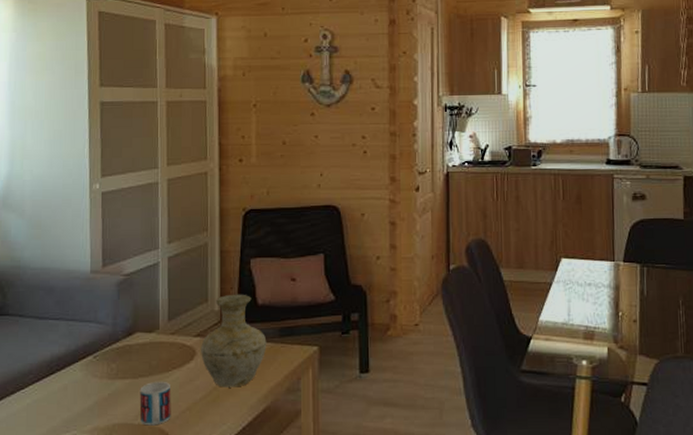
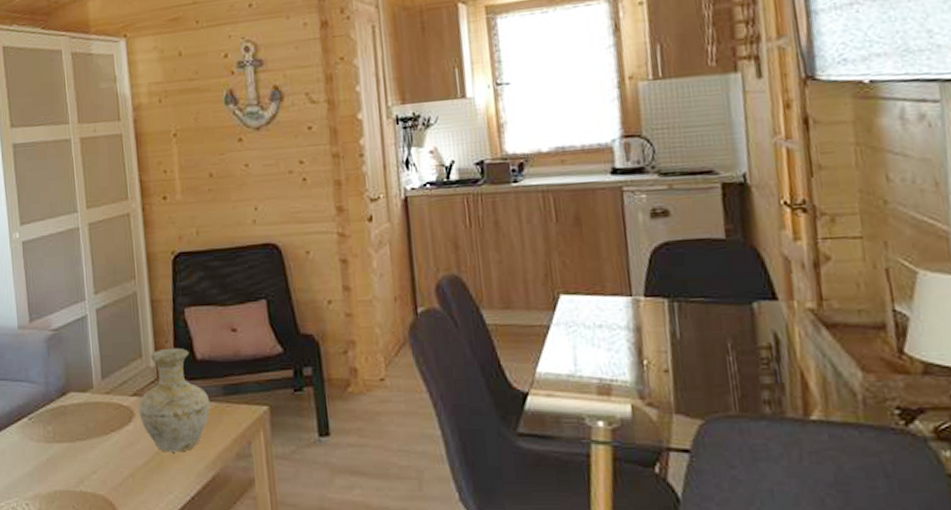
mug: present [139,381,171,426] -> none [78,444,114,493]

